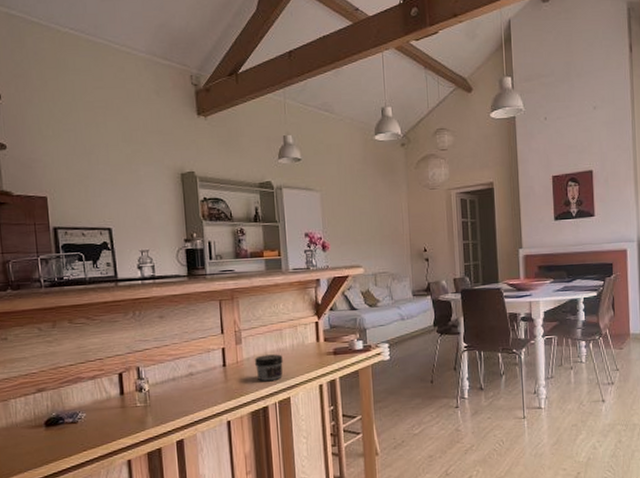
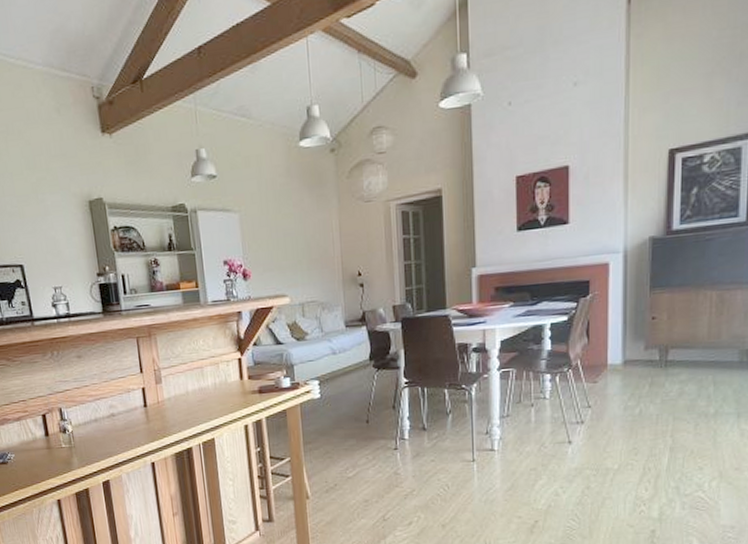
jar: present [254,354,283,382] -> none [175,393,206,422]

